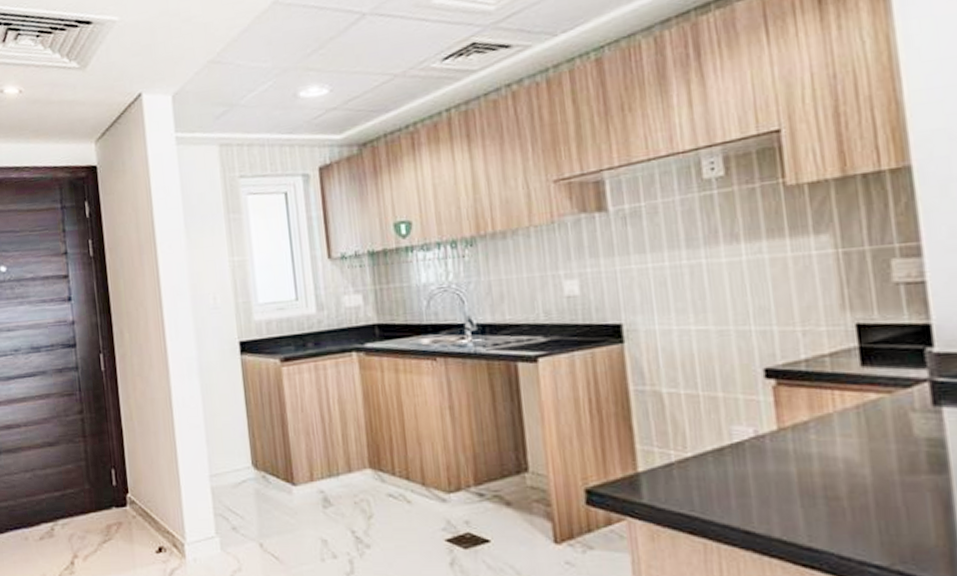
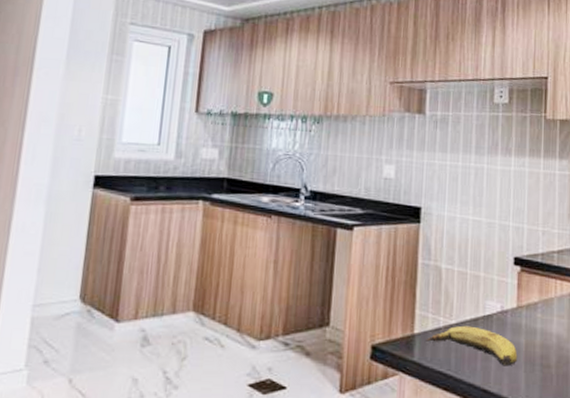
banana: none [655,457,789,500] -> present [426,325,518,365]

